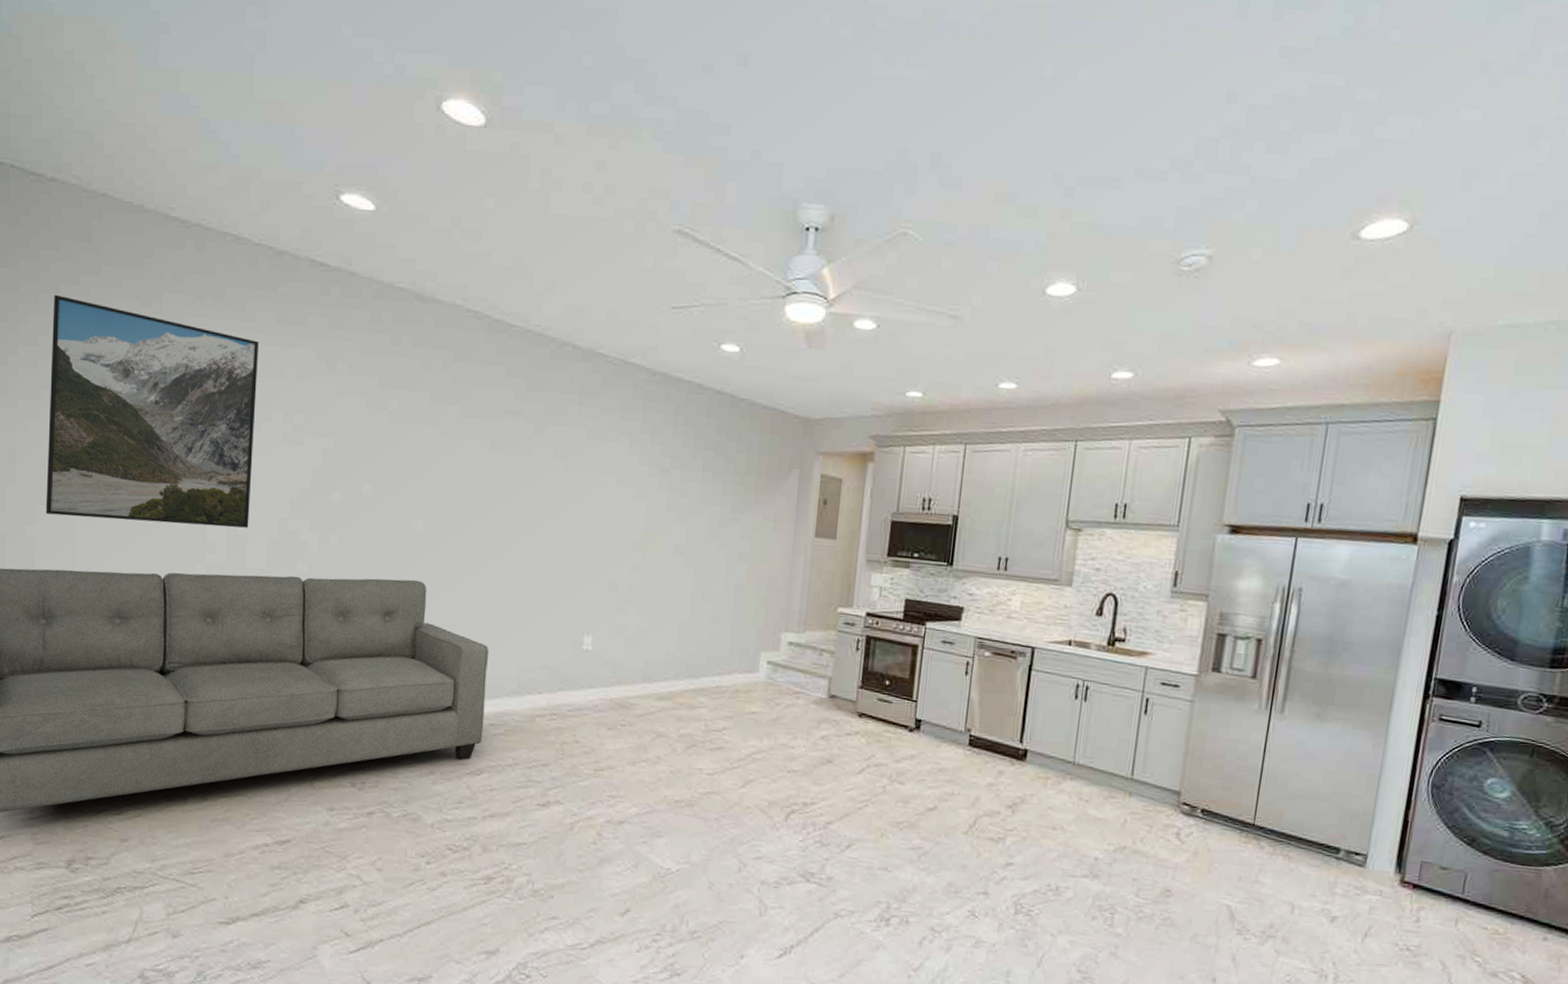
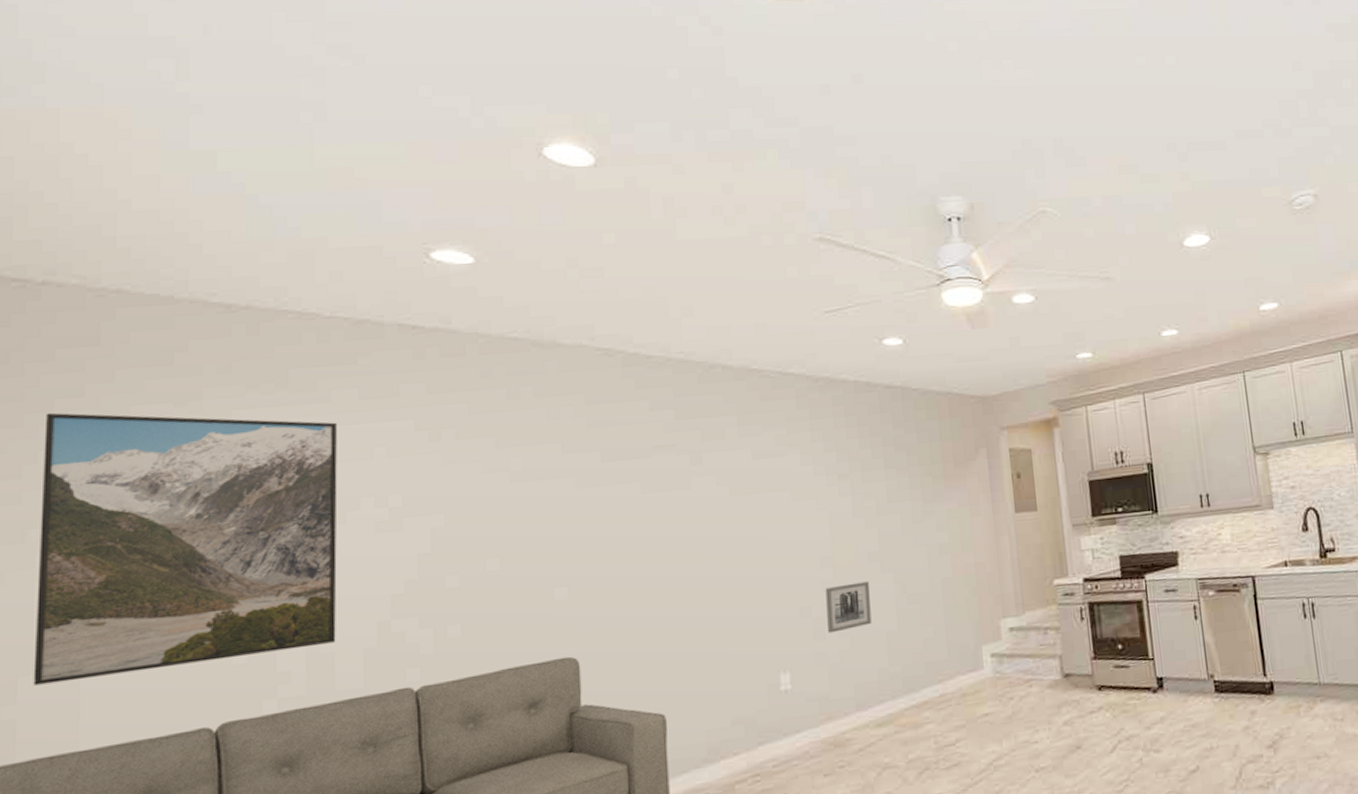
wall art: none [630,569,671,611] -> present [825,581,872,633]

